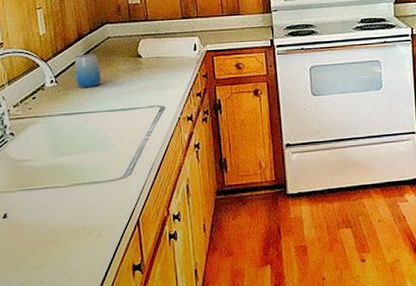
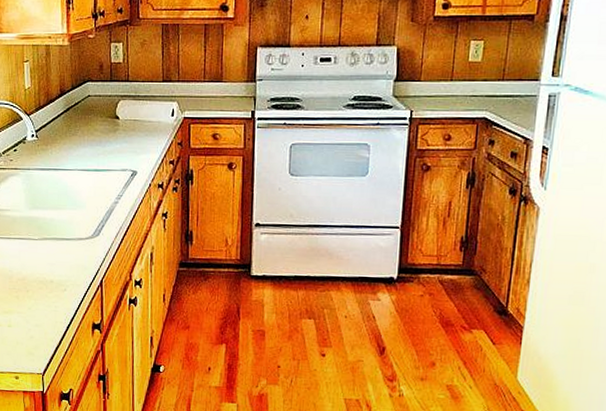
cup: present [74,54,101,88] -> none [54,111,79,145]

